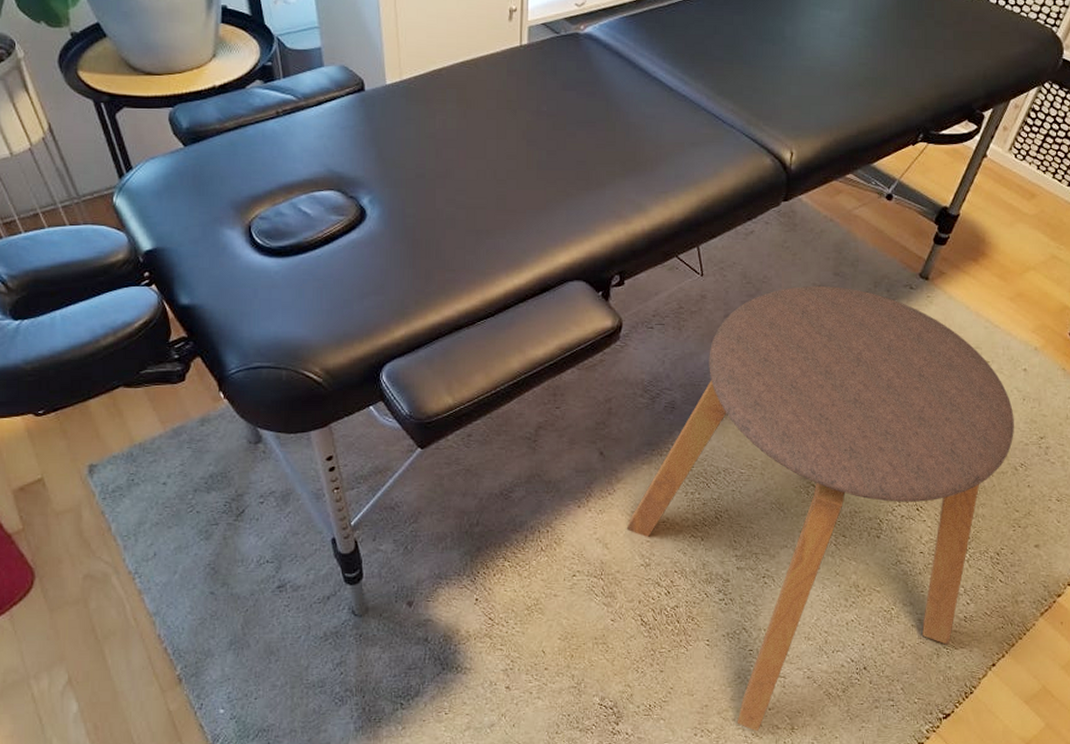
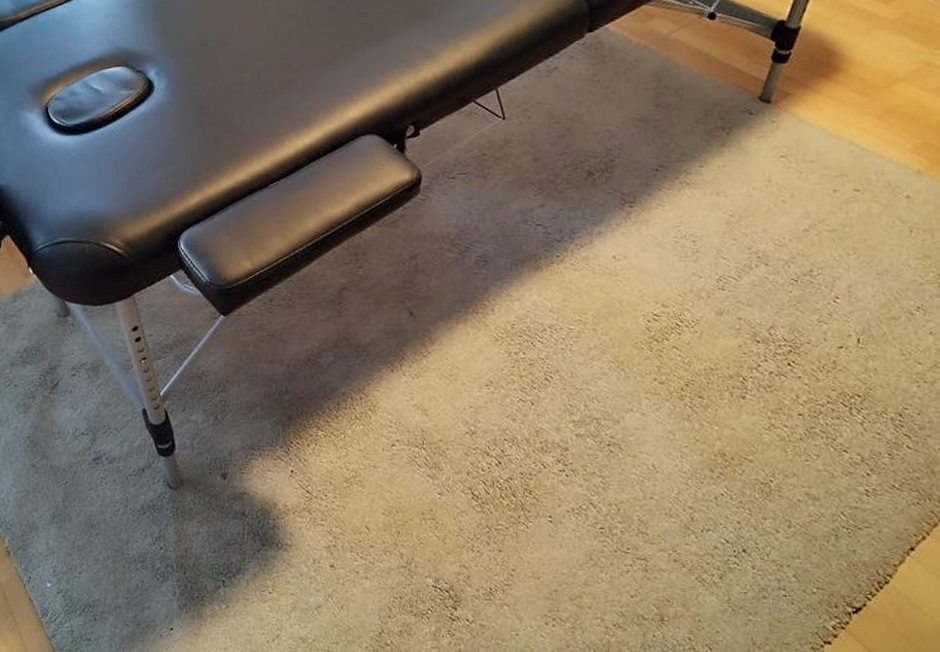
stool: present [626,286,1014,732] -> none [445,118,904,623]

